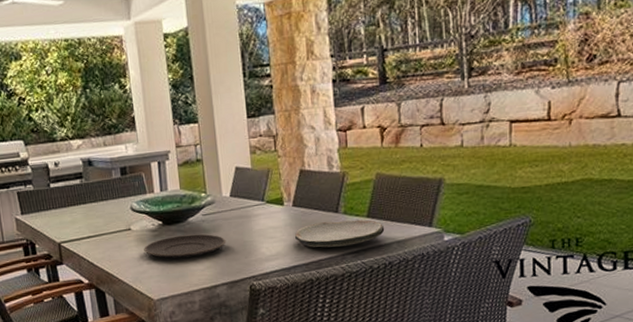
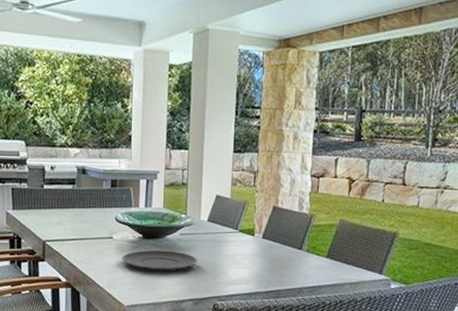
plate: present [294,219,385,248] -> none [259,256,341,281]

